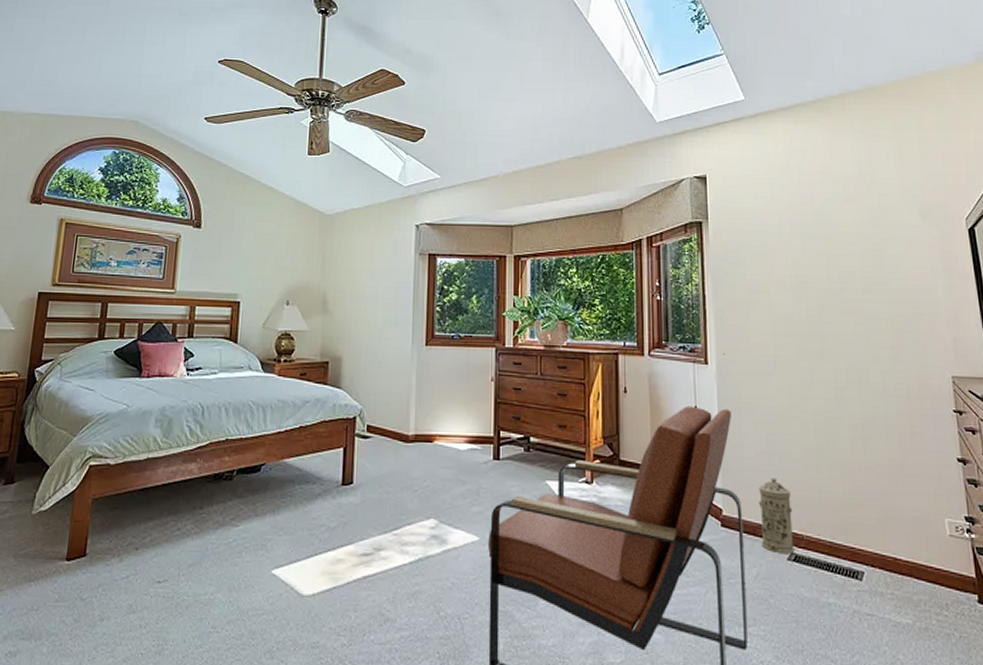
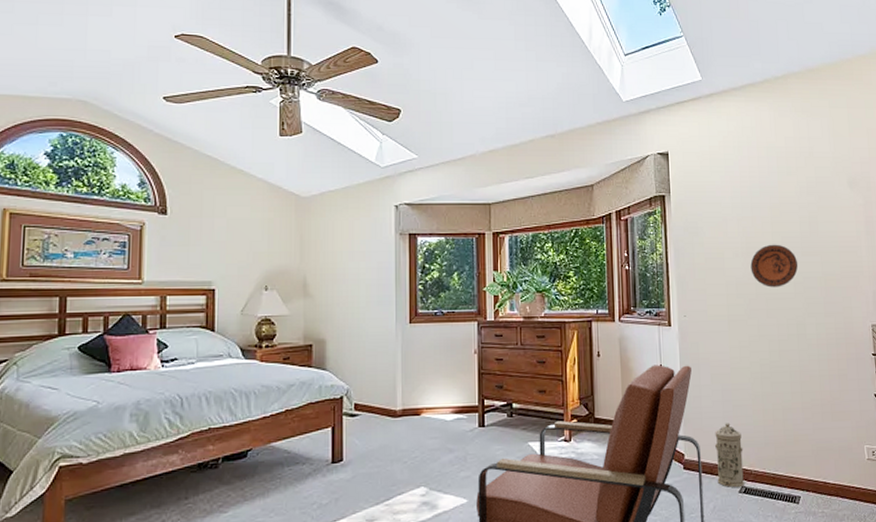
decorative plate: none [801,278,859,328] -> present [750,244,799,288]

